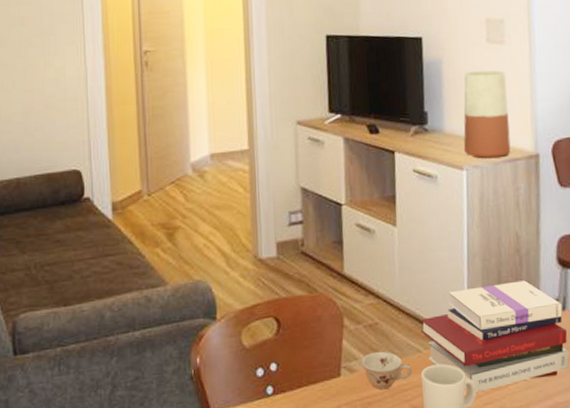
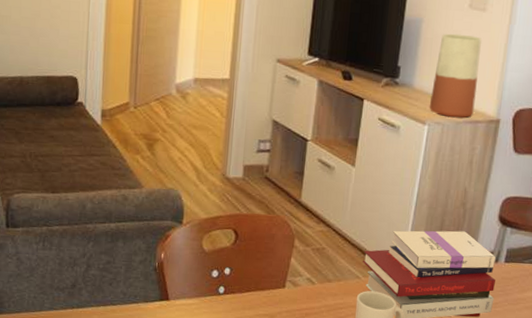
teacup: present [361,351,412,390] -> none [305,272,349,305]

